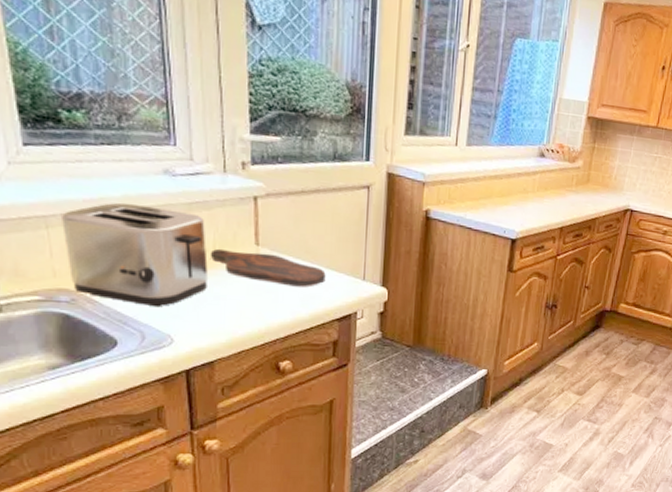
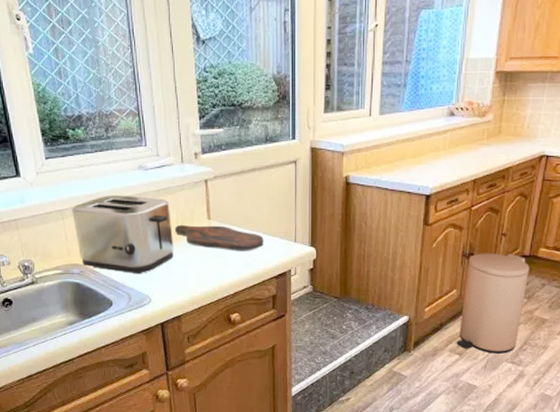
pedal bin: none [535,305,610,411] -> present [456,253,530,354]

